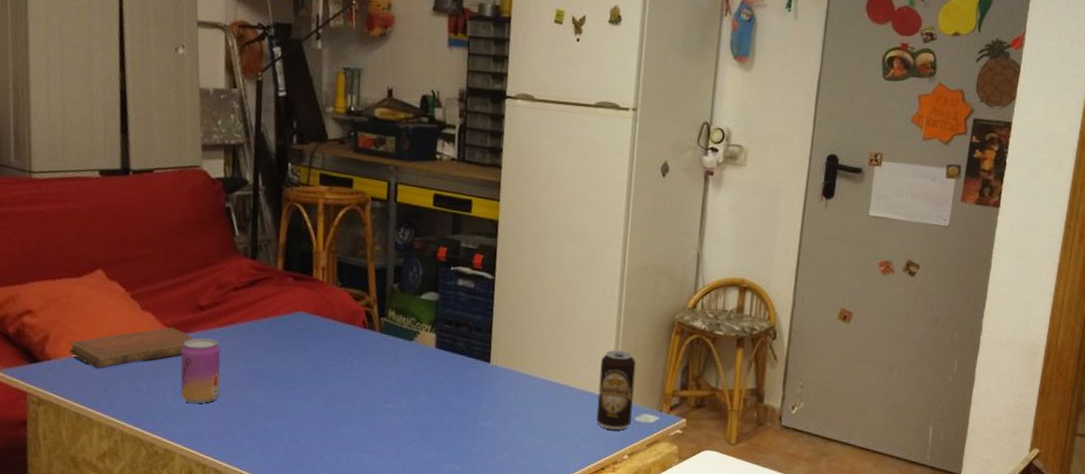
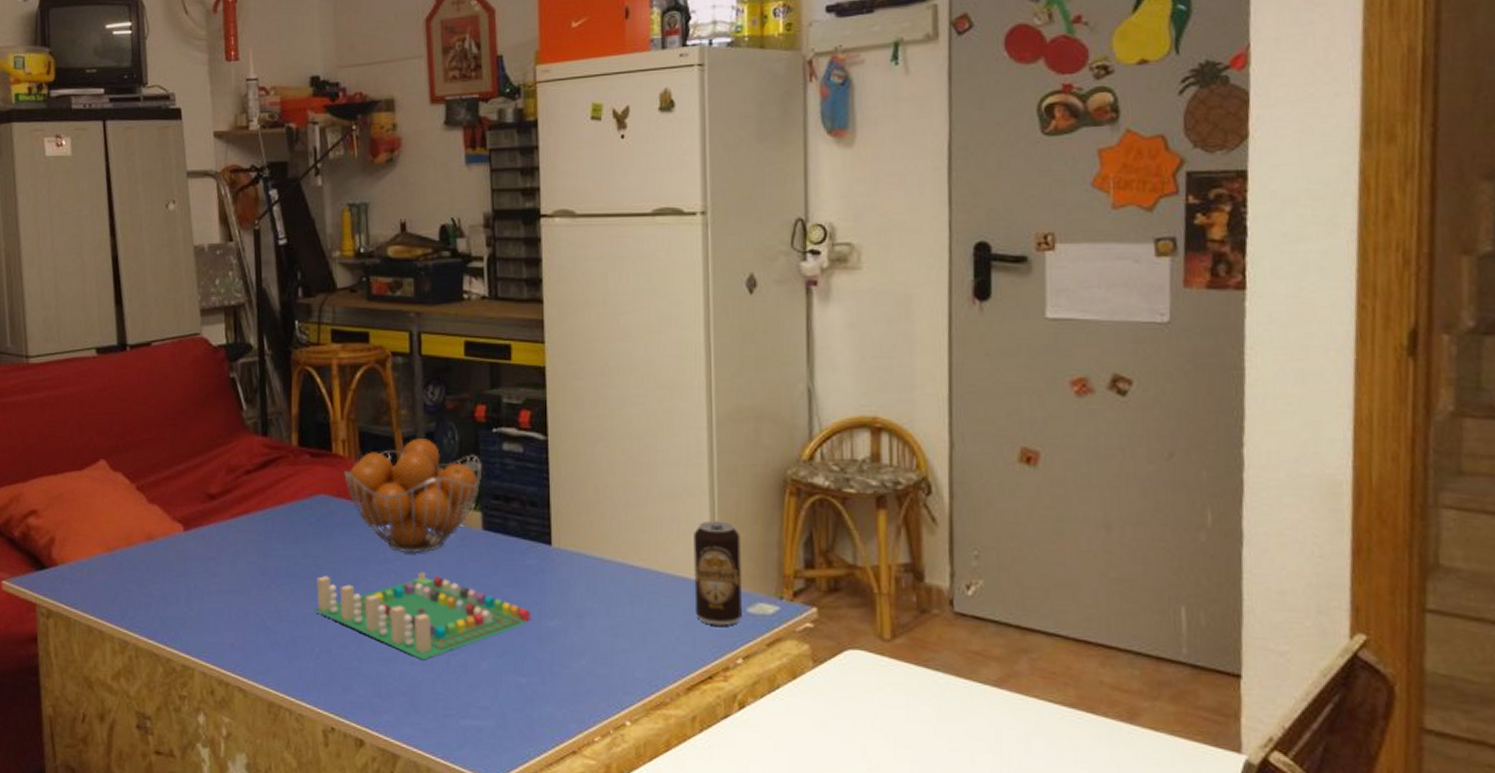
notebook: present [68,327,196,368] -> none [75,521,208,573]
beer can: present [180,338,221,404] -> none [193,531,238,610]
board game: none [286,379,469,451] -> present [313,572,531,661]
fruit basket: none [322,270,439,365] -> present [344,438,481,554]

